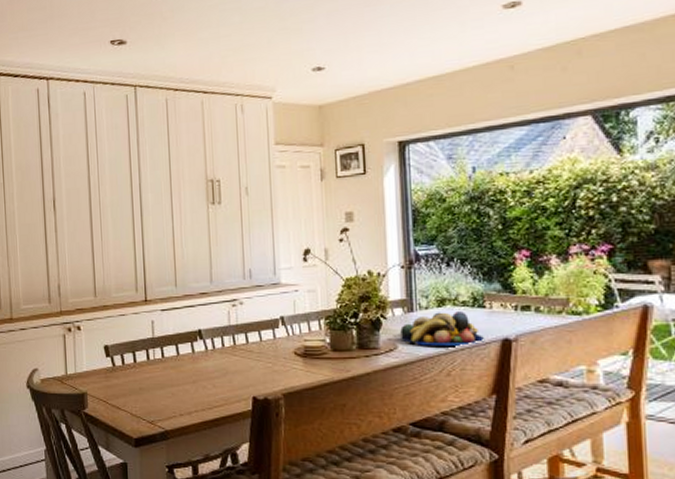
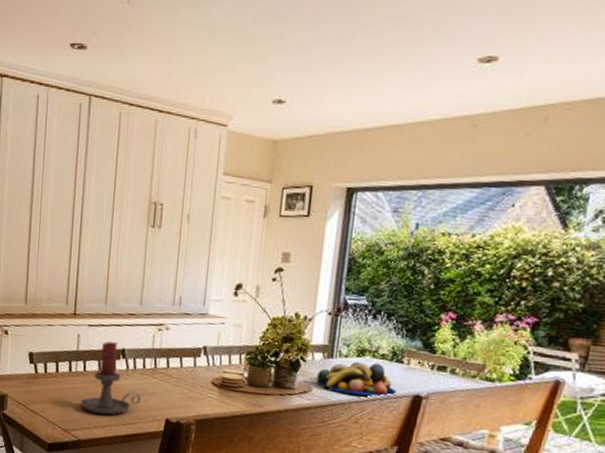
candle holder: none [163,323,225,400] -> present [81,340,142,415]

